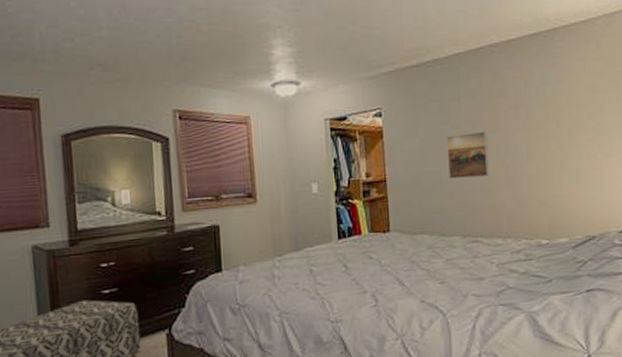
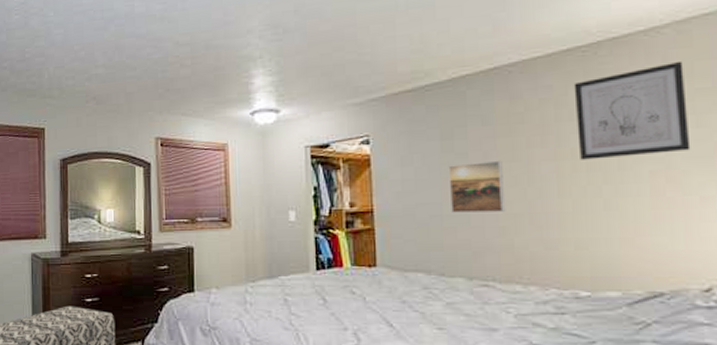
wall art: none [537,47,613,130] -> present [573,60,691,160]

